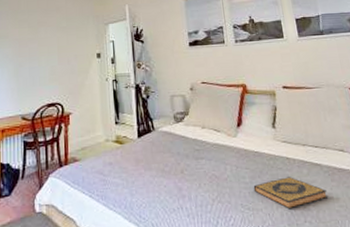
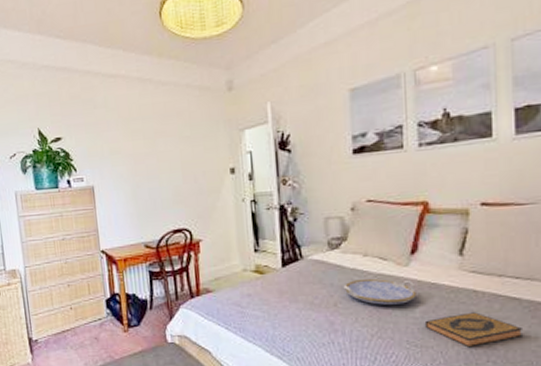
serving tray: none [188,148,245,172] -> present [343,279,416,306]

